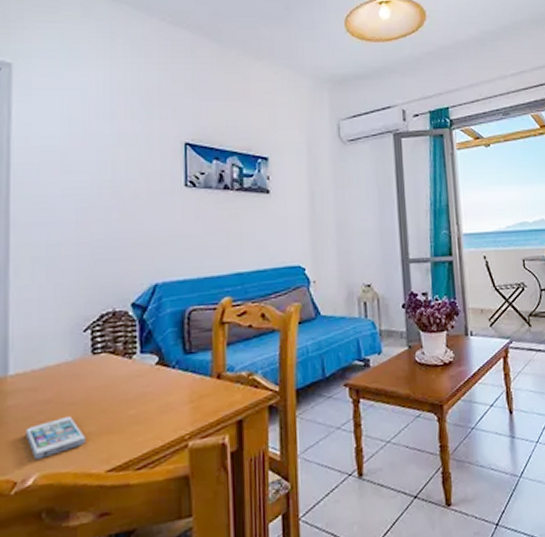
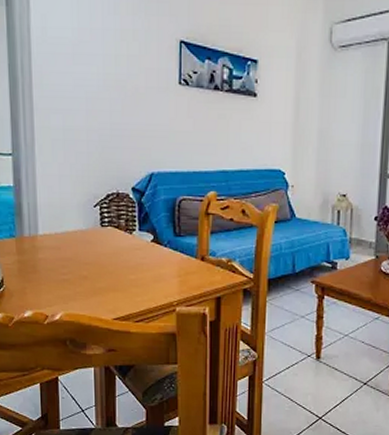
smartphone: present [25,415,86,459] -> none [52,272,97,302]

